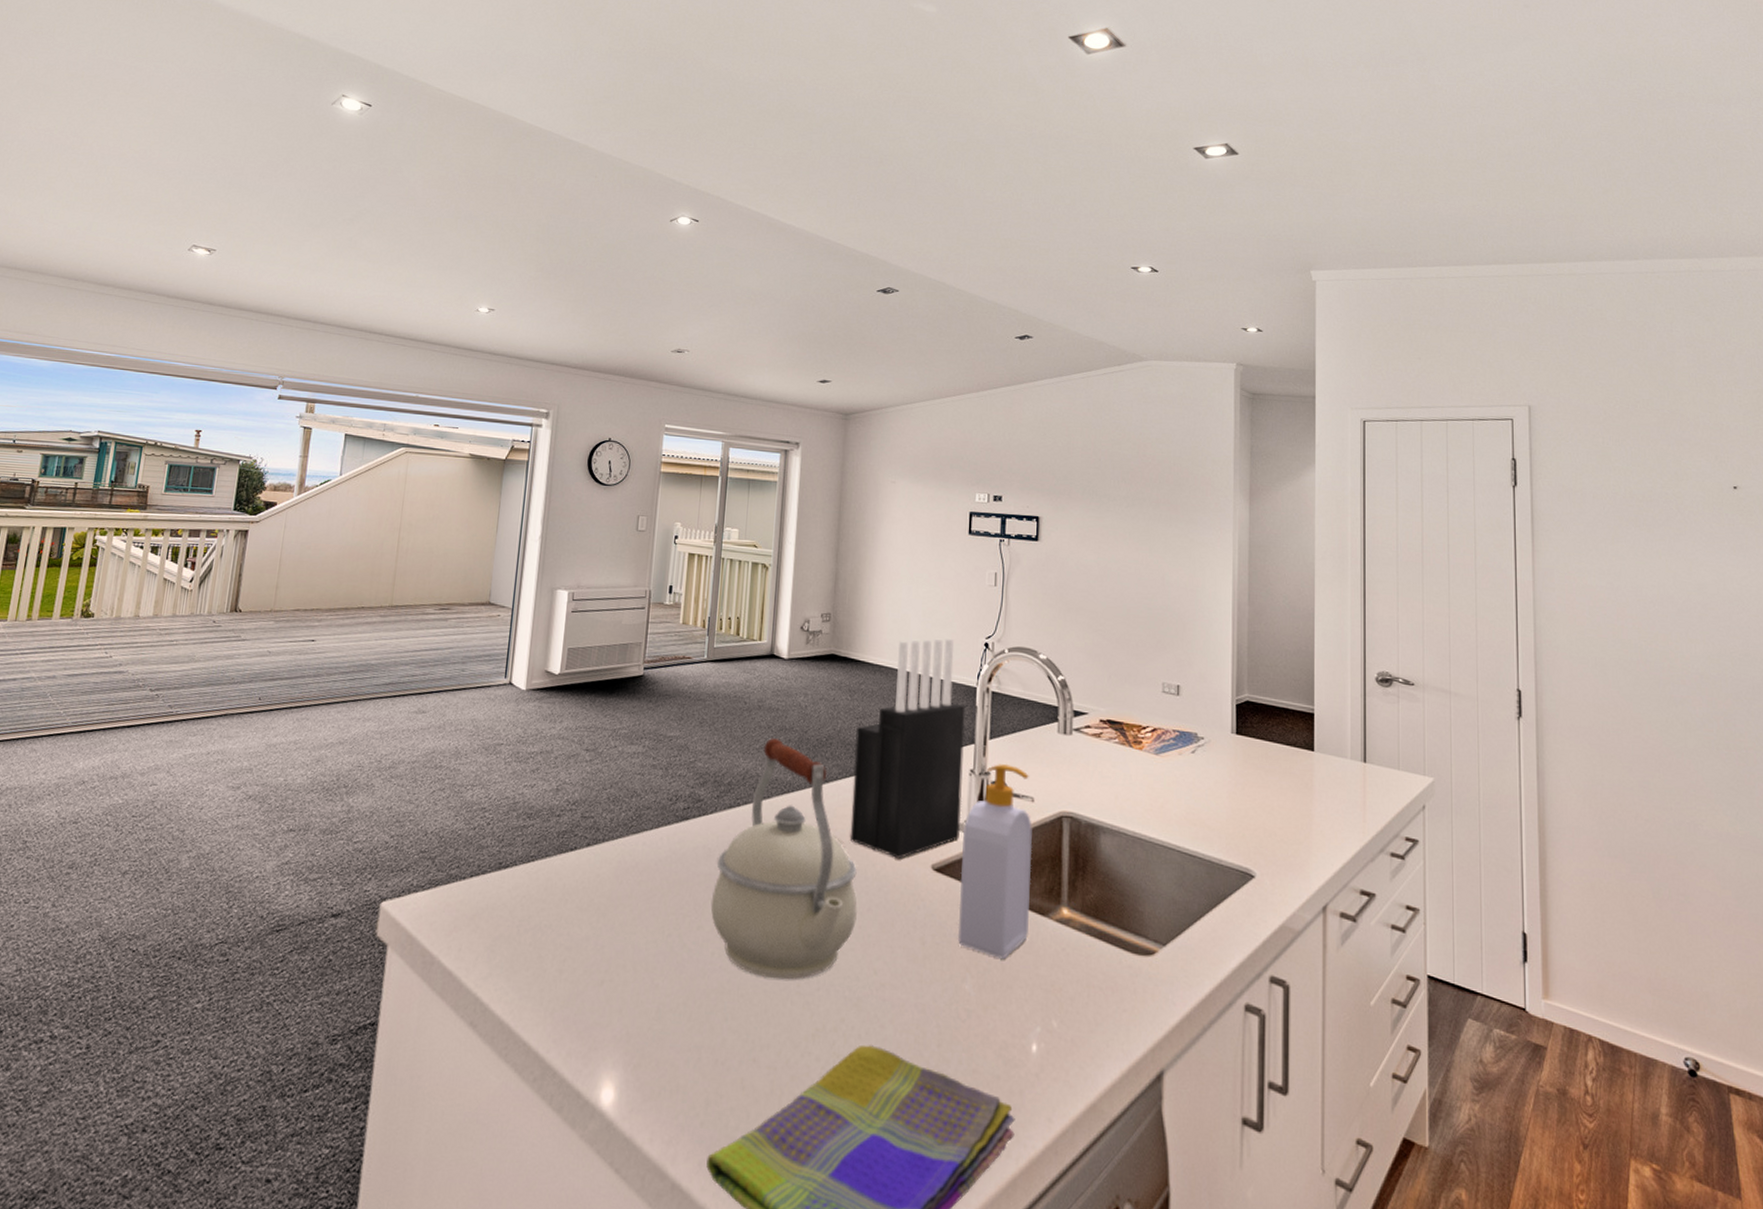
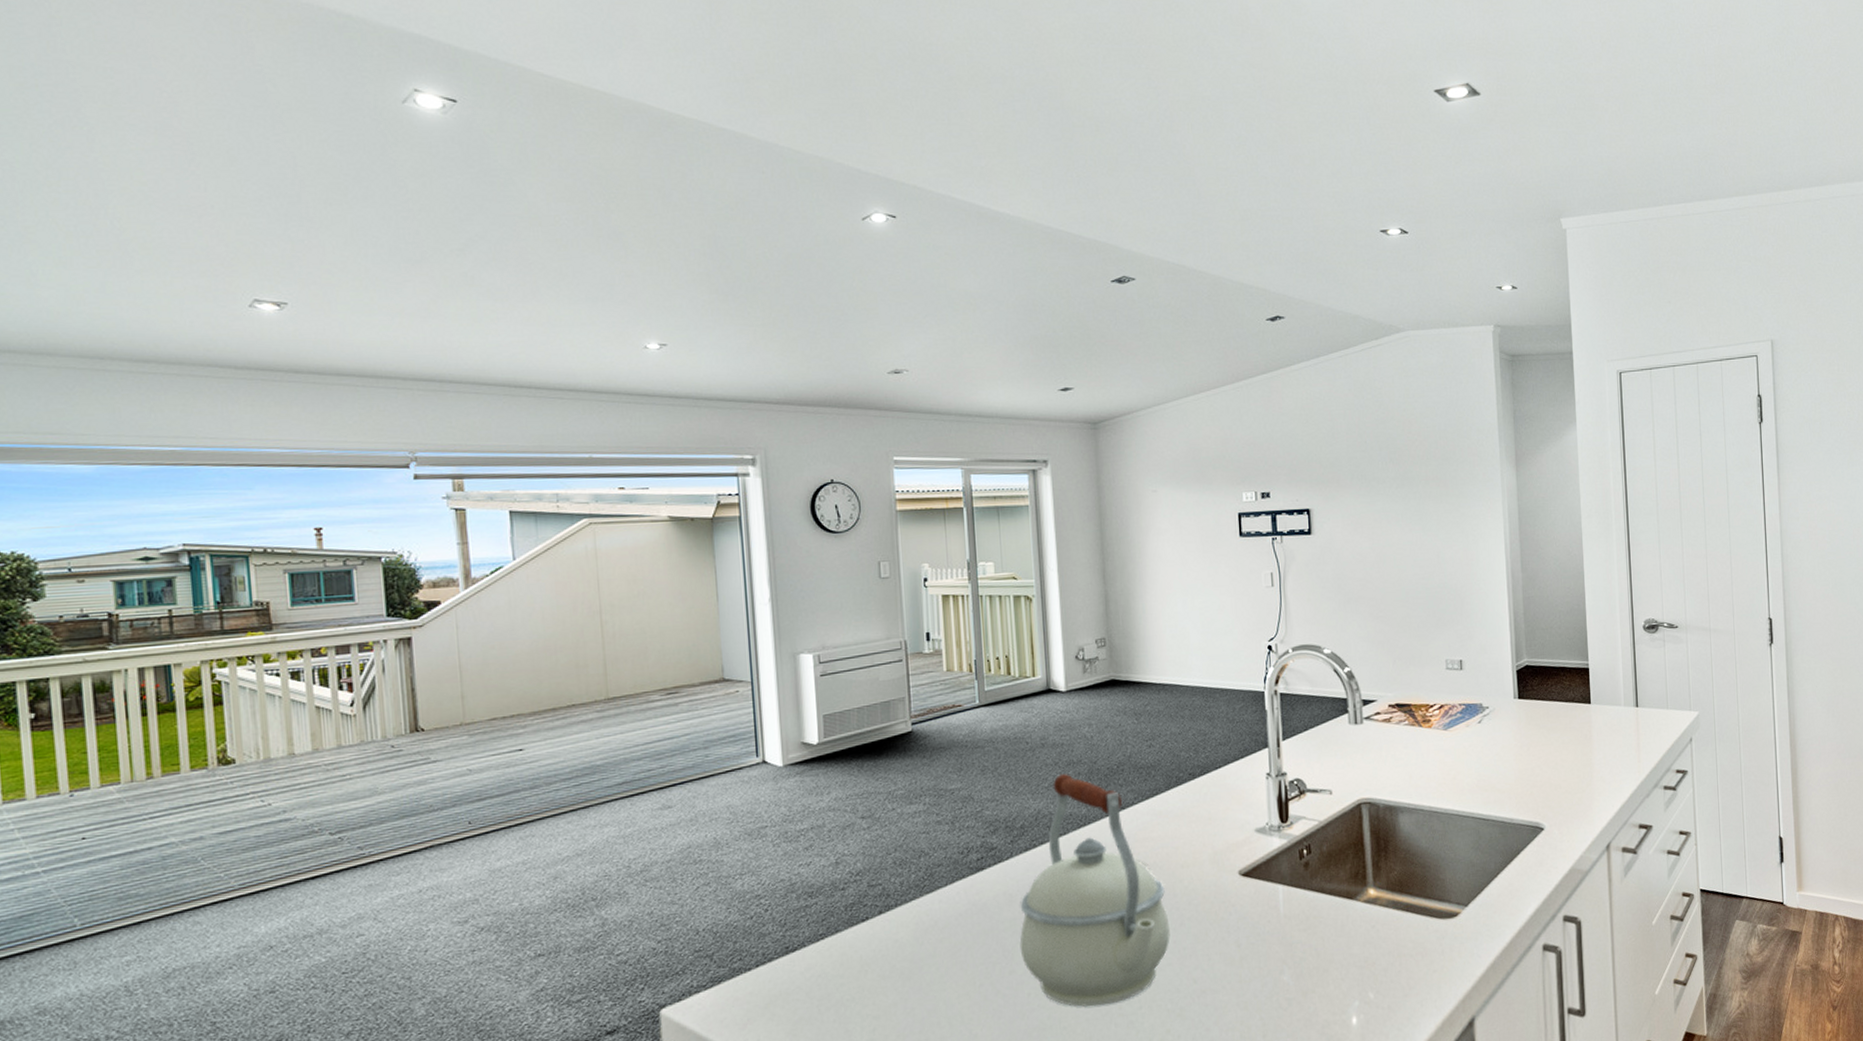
knife block: present [849,638,966,860] -> none [1147,646,1264,872]
soap bottle: present [957,764,1033,959] -> none [1266,762,1340,946]

